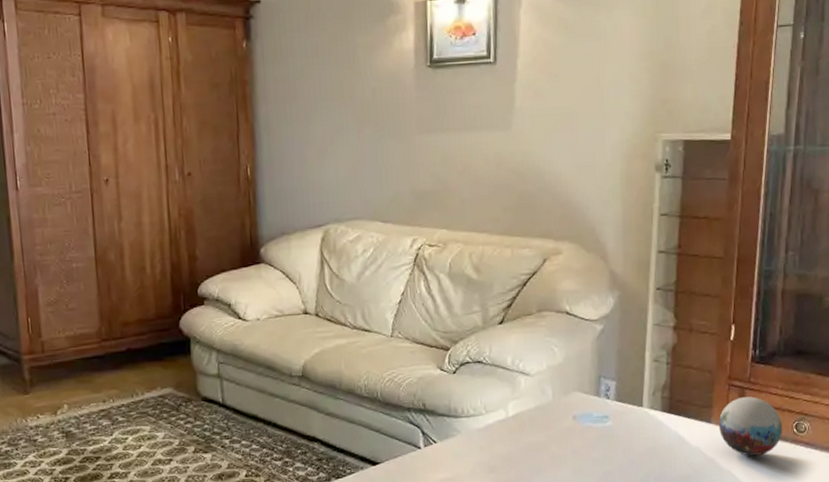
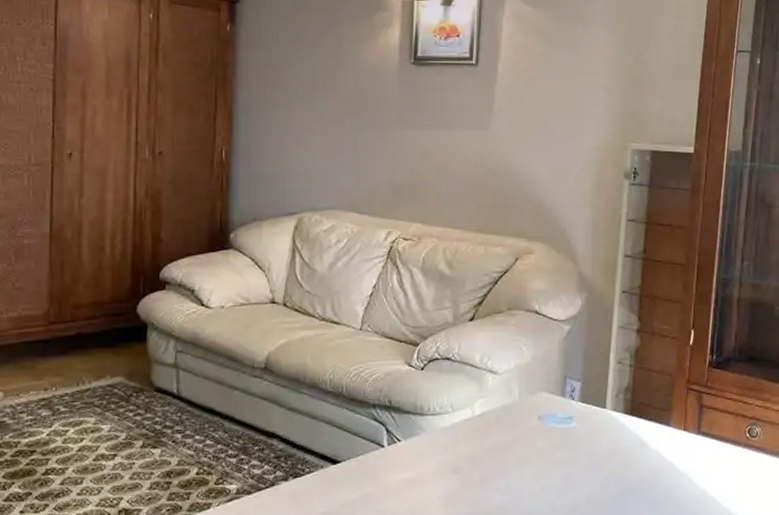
decorative orb: present [718,396,783,457] -> none [677,401,737,461]

